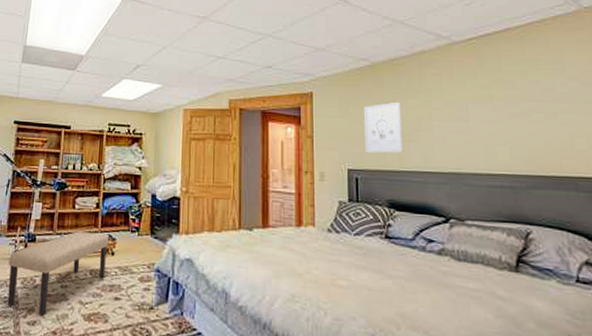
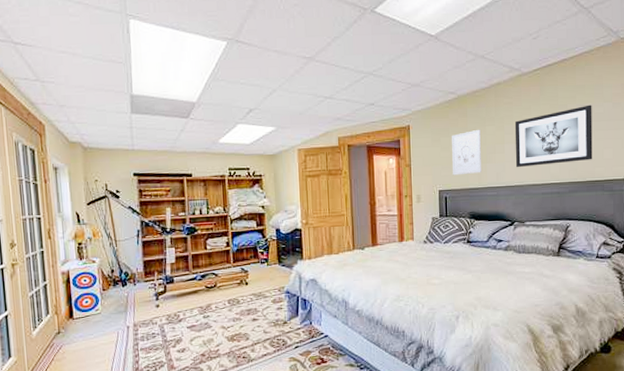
bench: present [7,231,109,316] -> none [151,268,242,343]
wall art: none [445,82,558,151] -> present [514,104,593,168]

